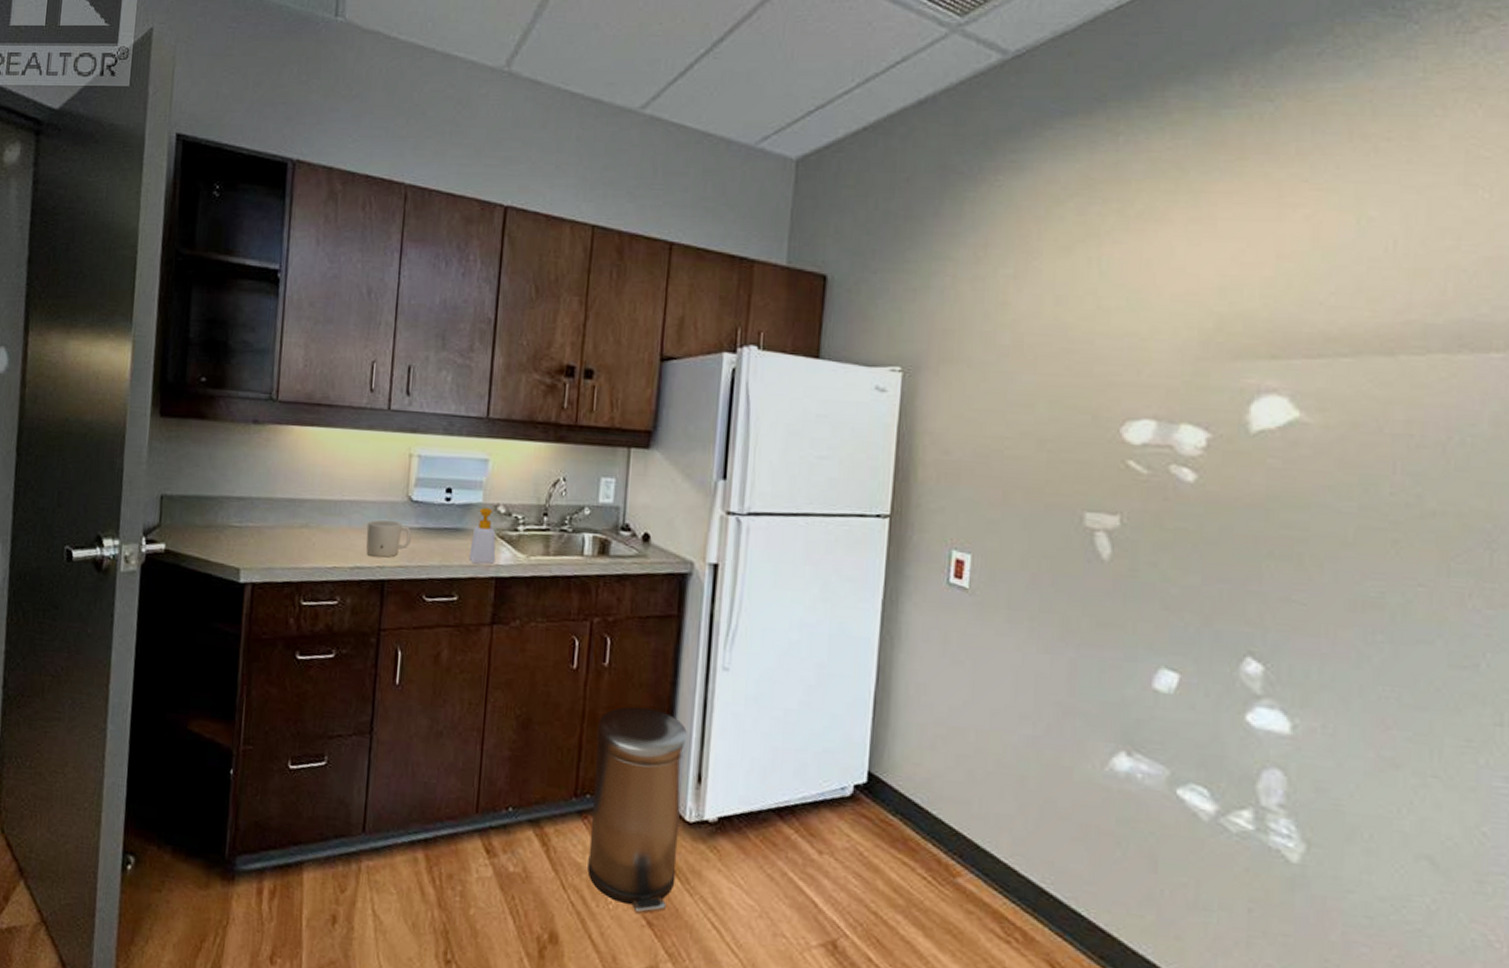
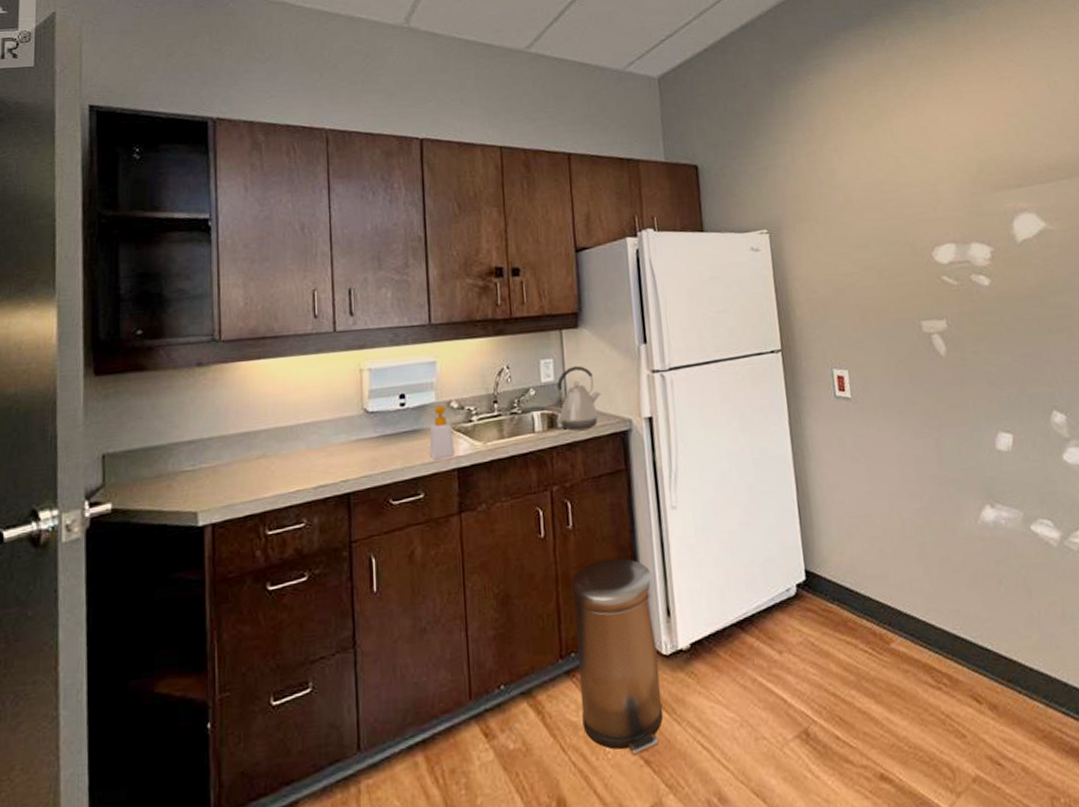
mug: present [365,519,412,559] -> none [326,434,371,474]
kettle: none [609,490,664,565] -> present [556,365,601,432]

